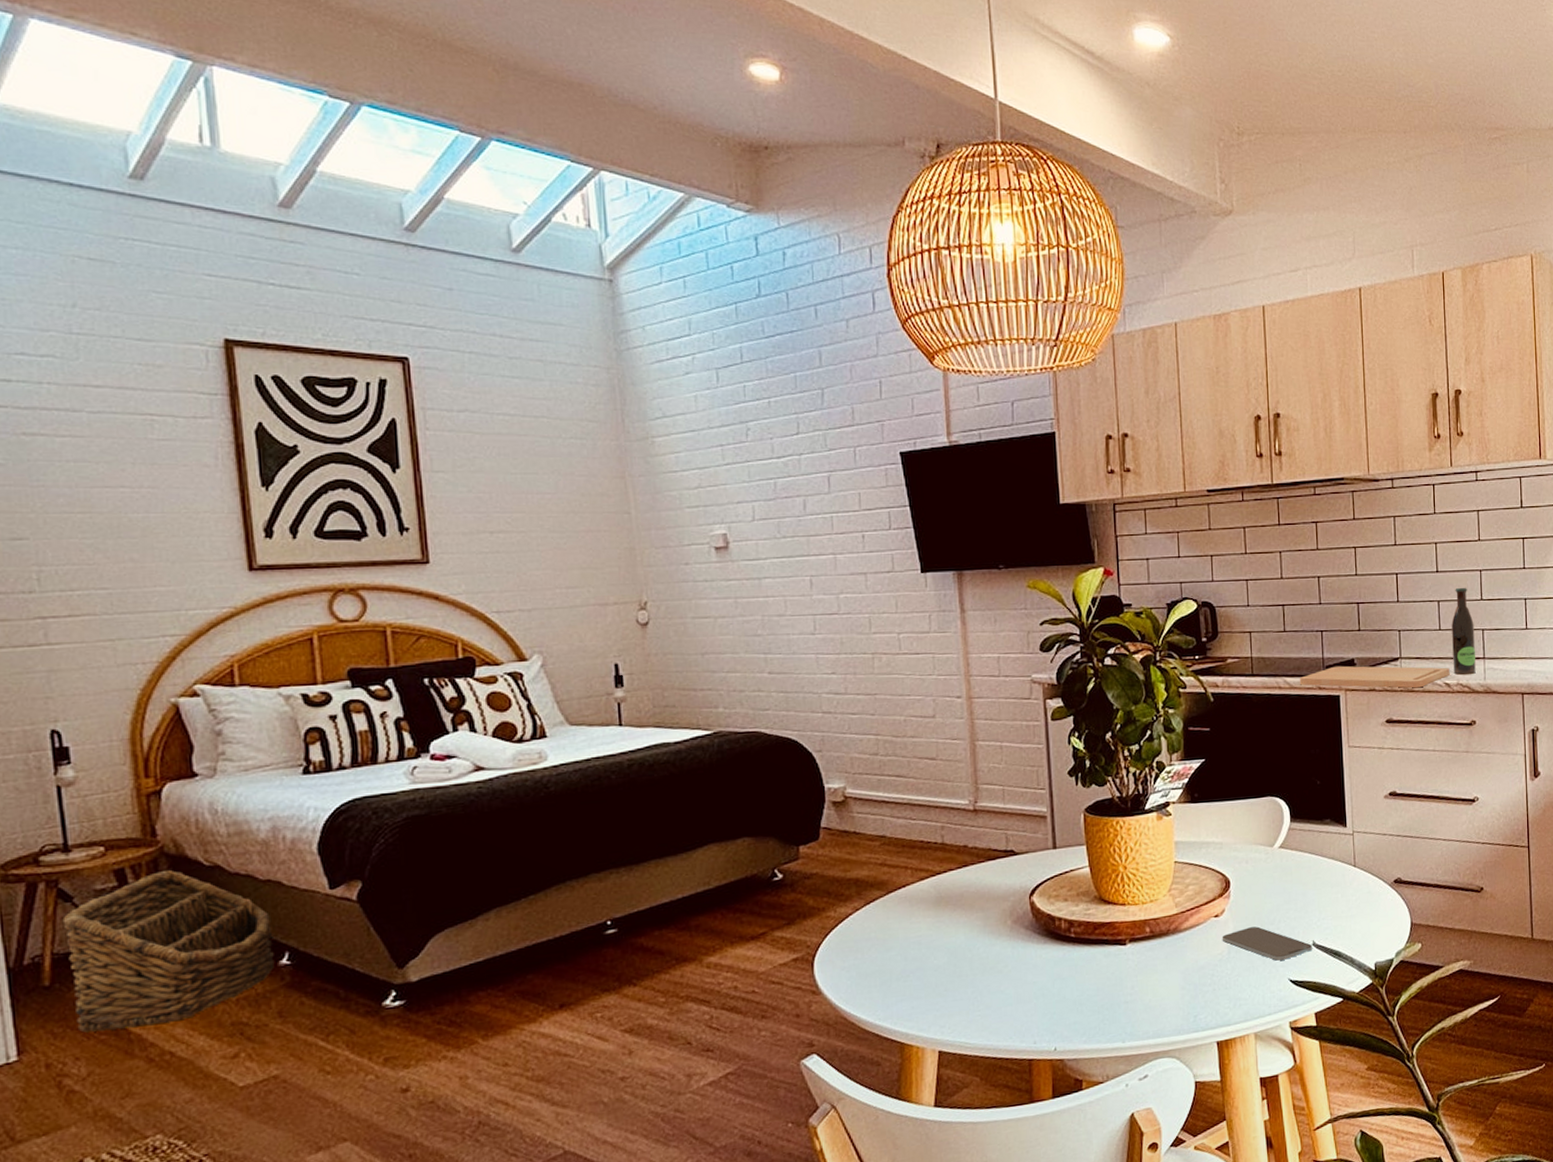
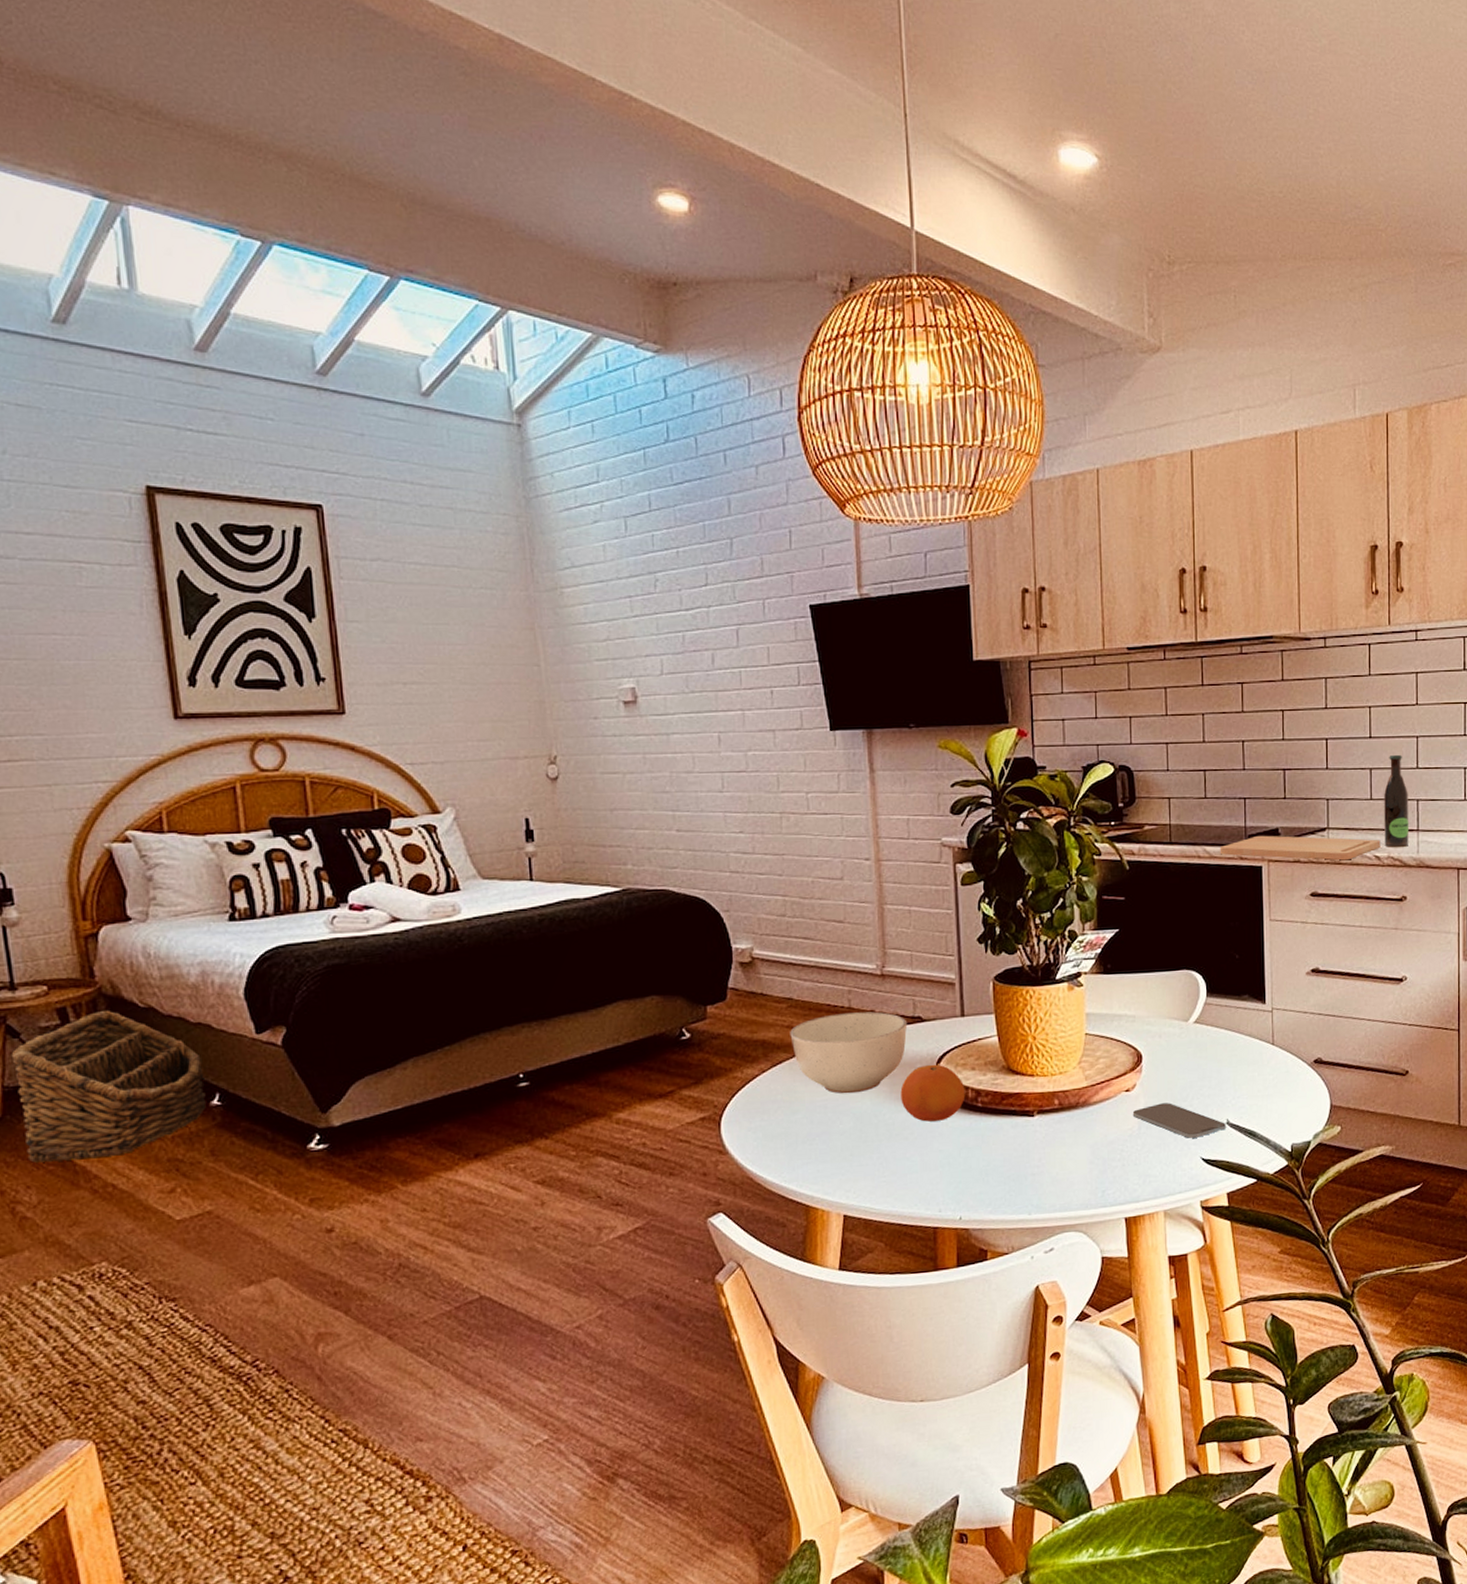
bowl: none [883,846,1000,929] -> present [790,1011,908,1094]
fruit: none [994,896,1059,954] -> present [900,1064,966,1122]

